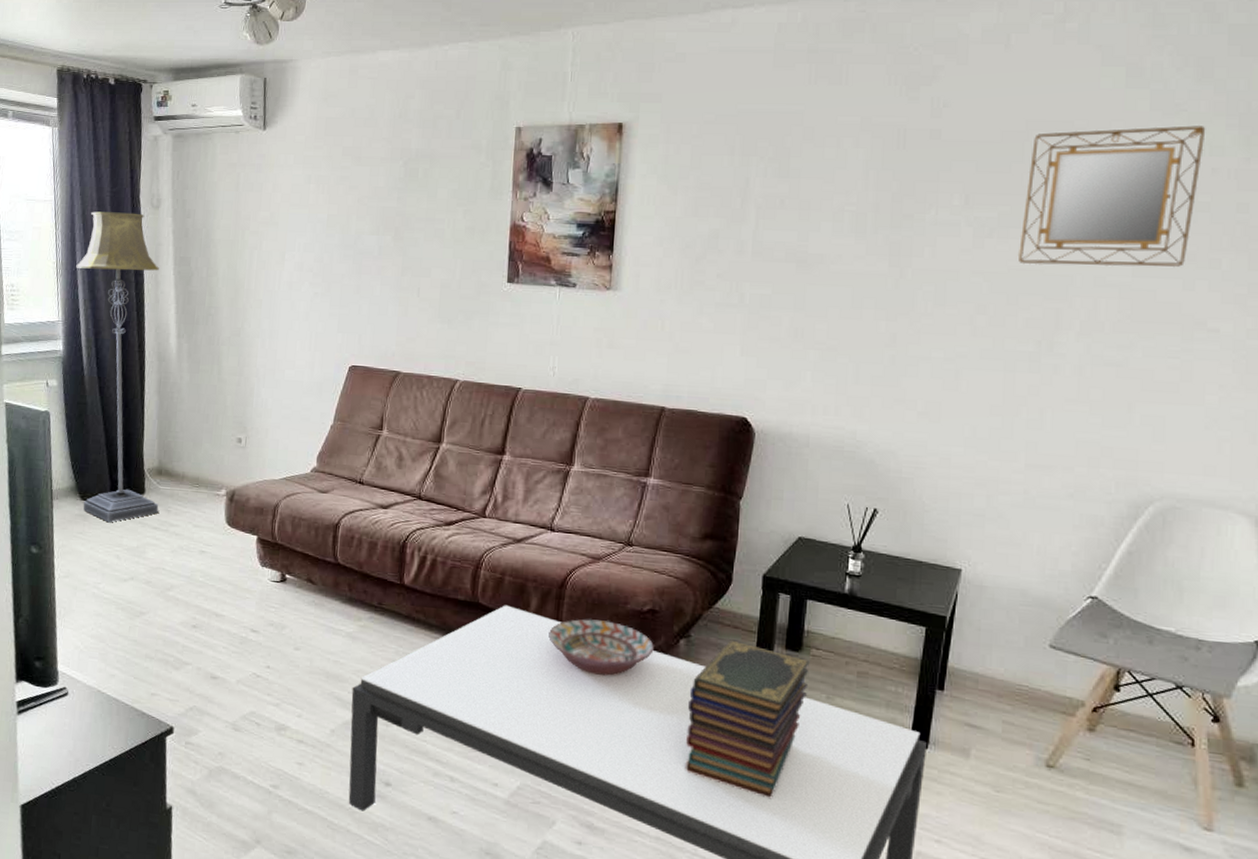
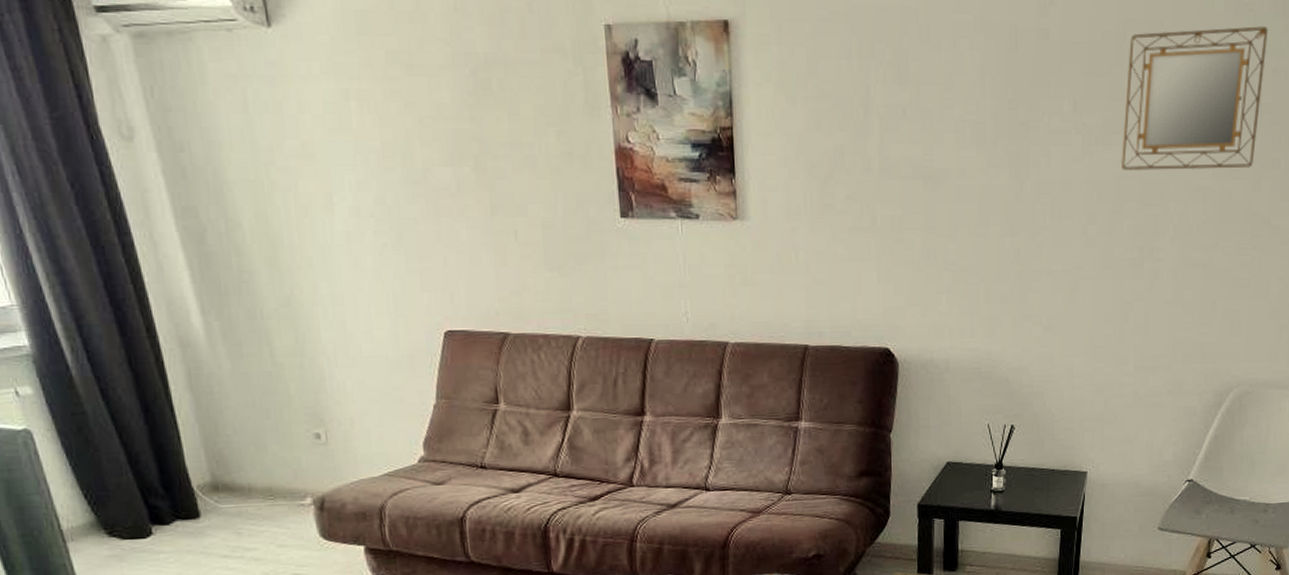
floor lamp: present [76,211,159,523] -> none [20,147,225,559]

